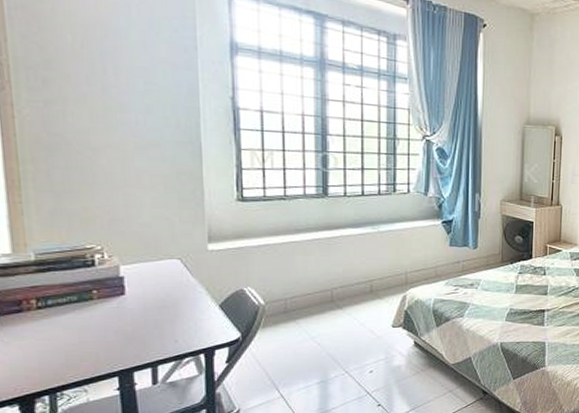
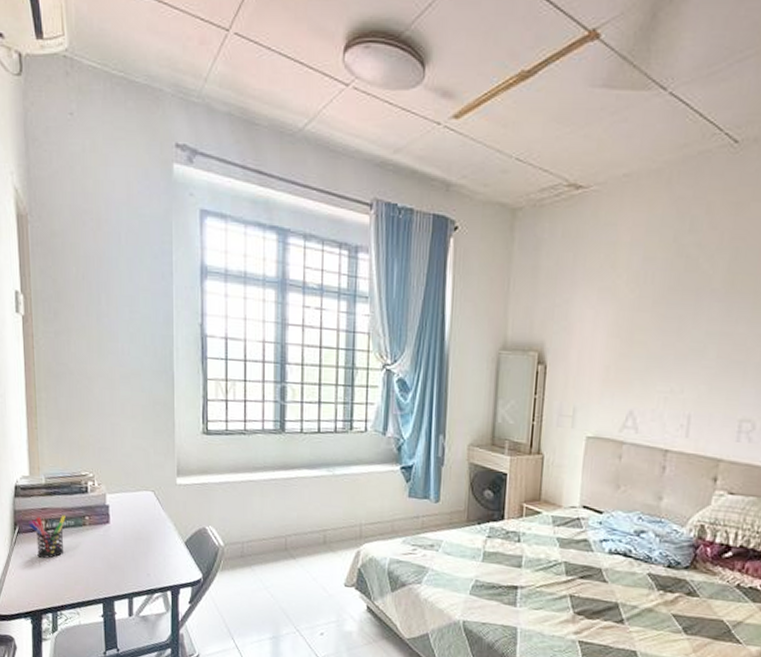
pen holder: none [12,291,65,339] -> present [28,515,66,559]

